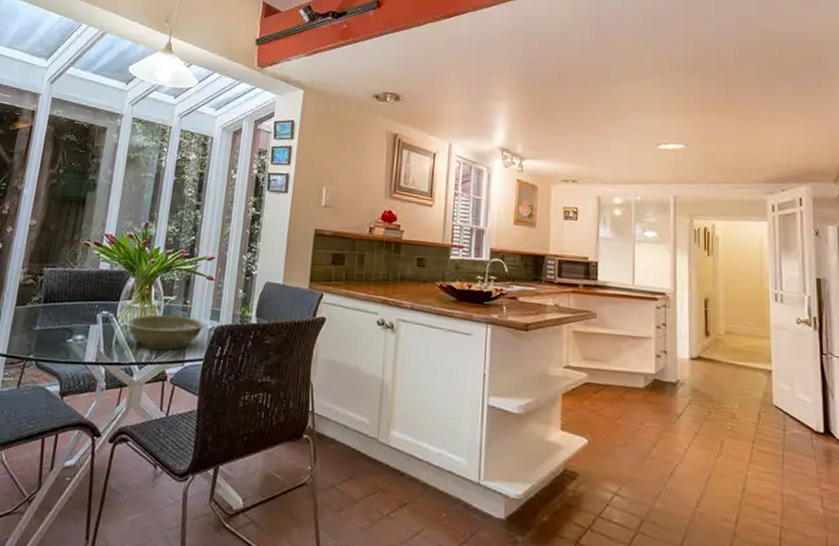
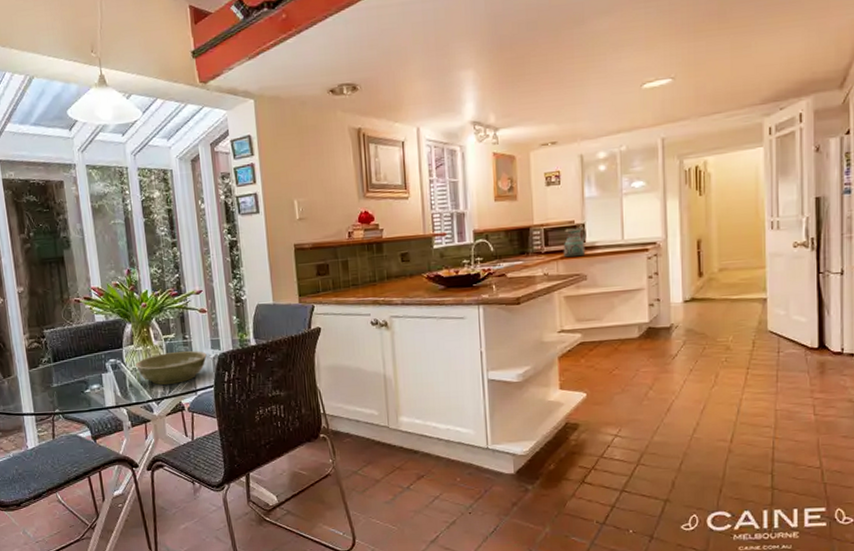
ceramic pitcher: none [575,264,599,294] -> present [563,227,587,258]

